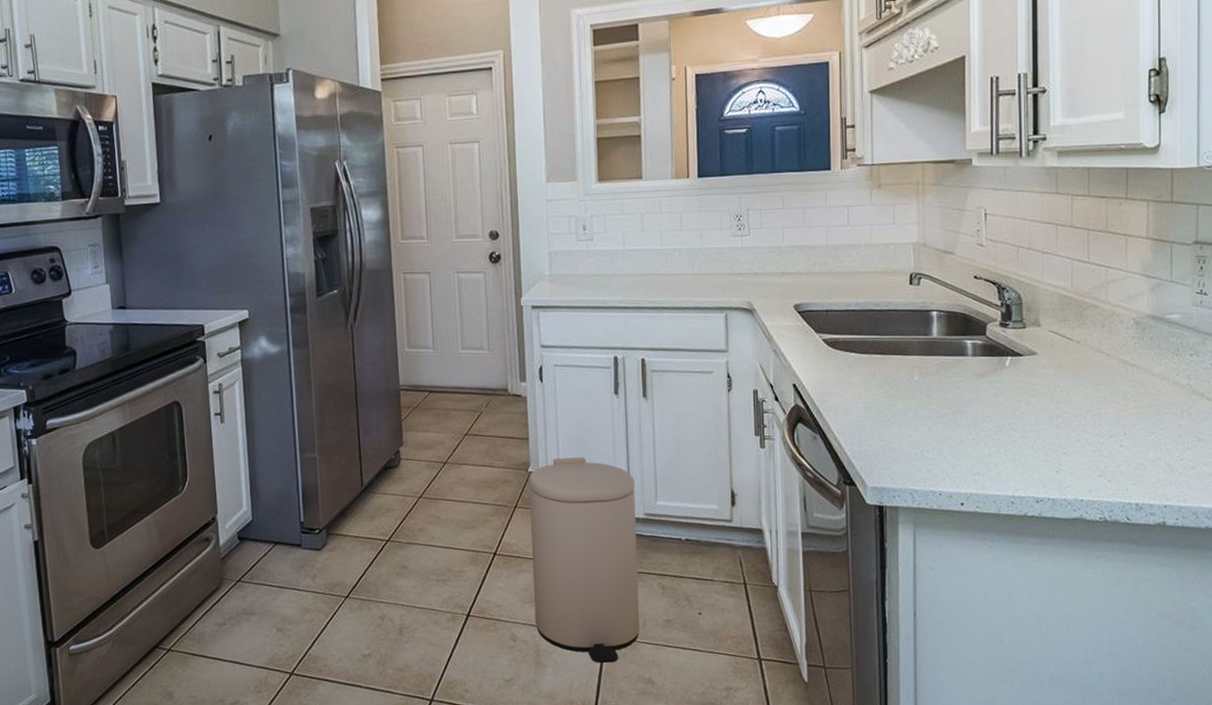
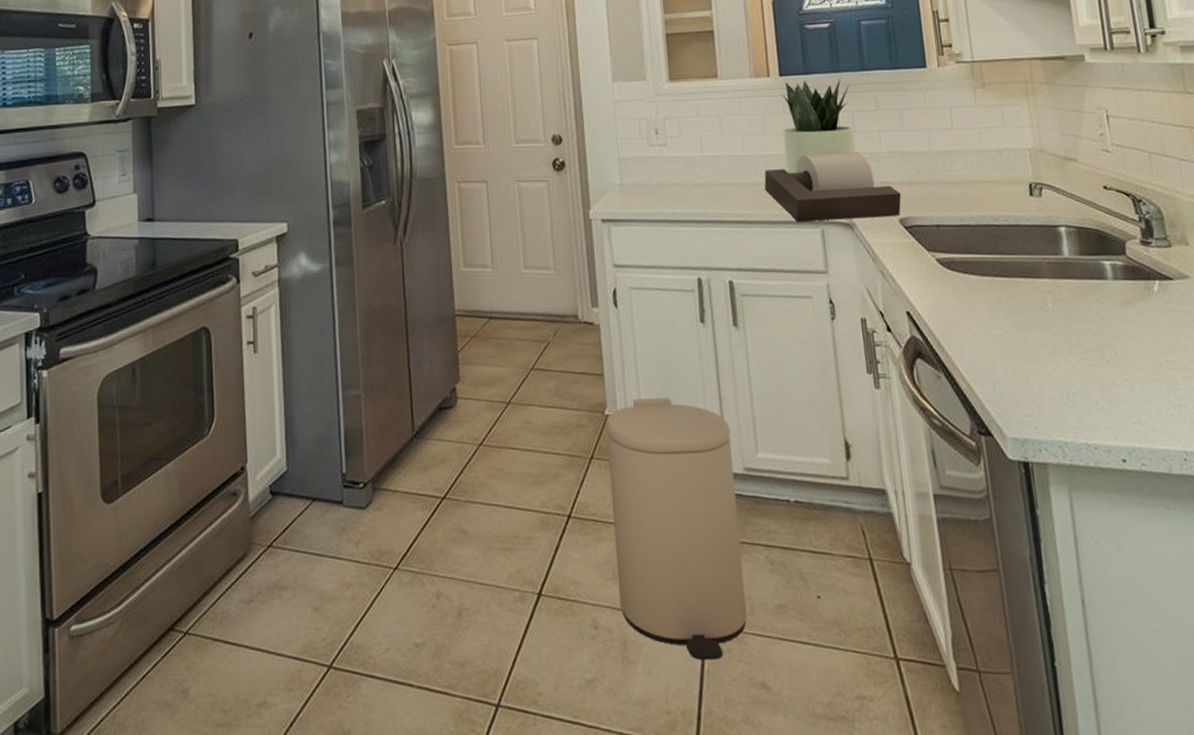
paper towel holder: none [677,246,797,308] -> present [764,152,902,222]
planter: none [697,180,762,266] -> present [781,78,856,174]

